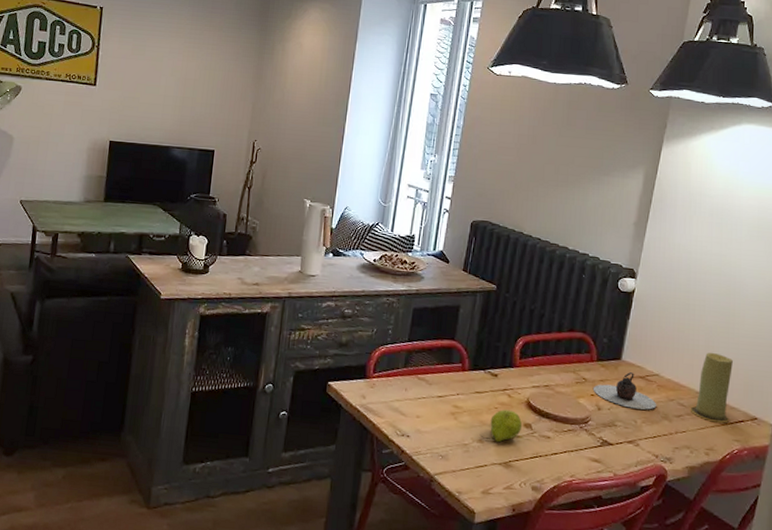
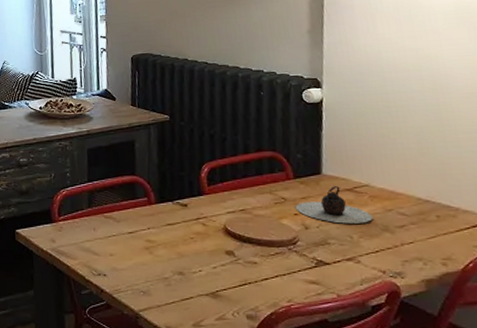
fruit: present [479,409,522,443] -> none [179,239,224,273]
candle: present [690,352,733,424] -> none [413,154,465,229]

